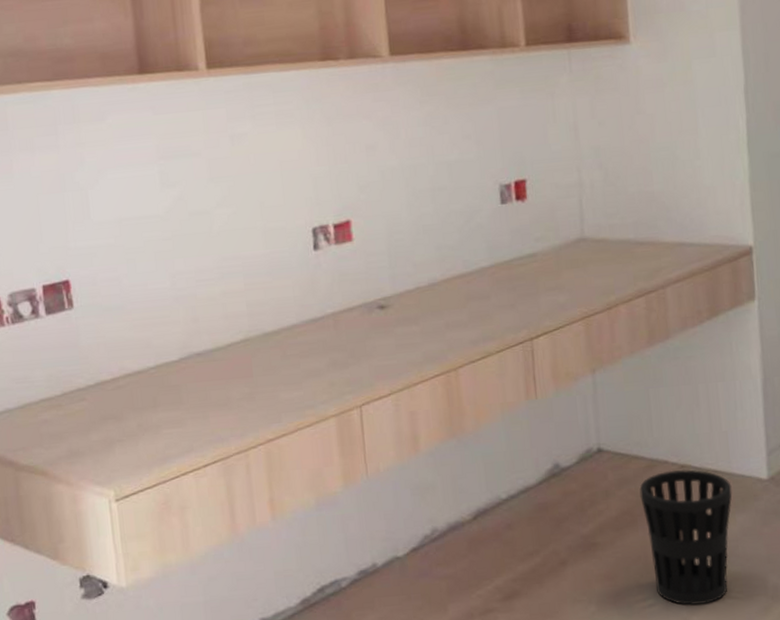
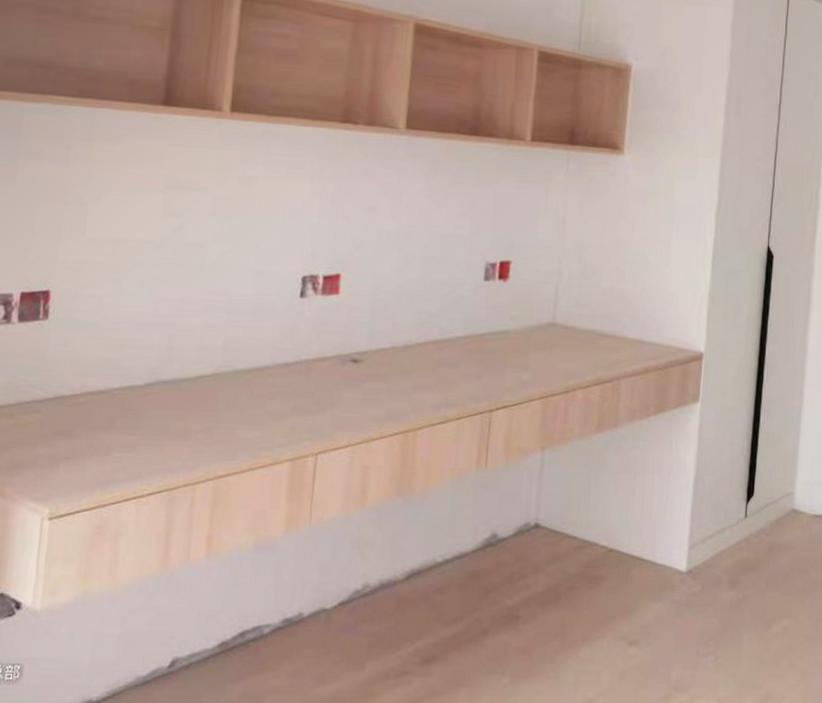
wastebasket: present [639,469,732,606] -> none [567,552,653,688]

